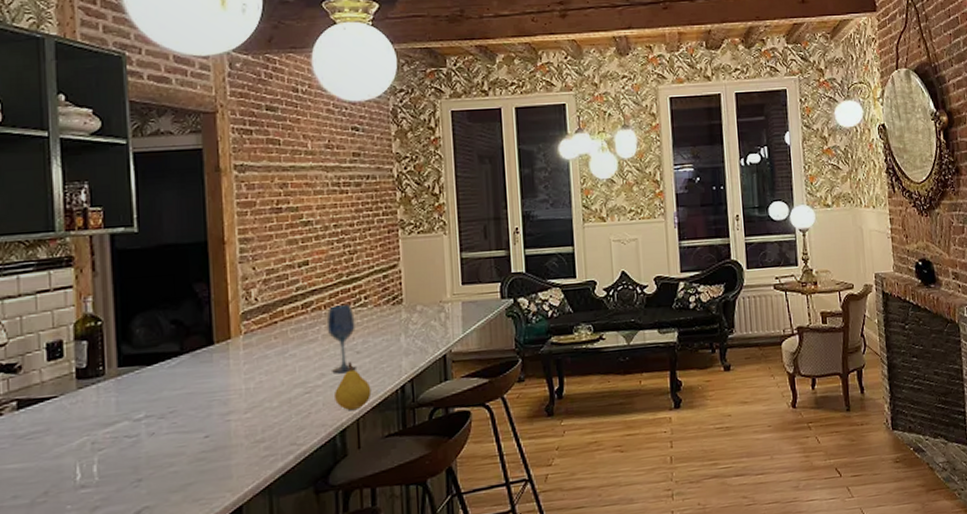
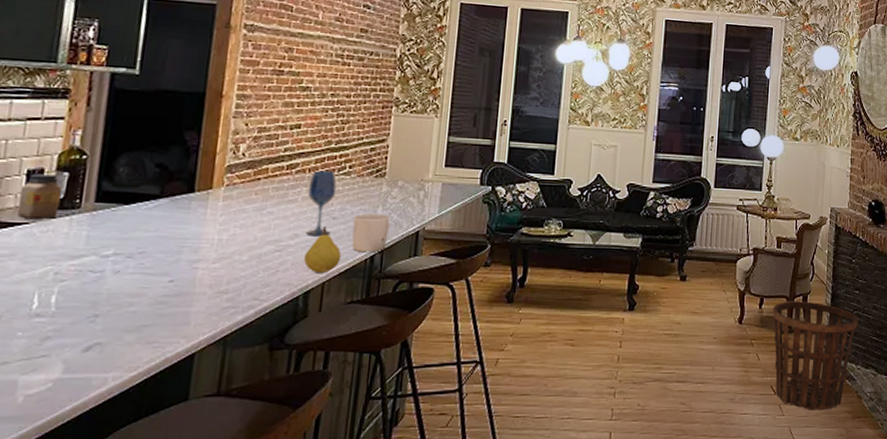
jar: none [43,345,84,393] -> present [16,174,63,220]
mug: none [377,341,415,384] -> present [352,213,390,253]
basket: none [826,375,921,489] -> present [772,301,859,410]

